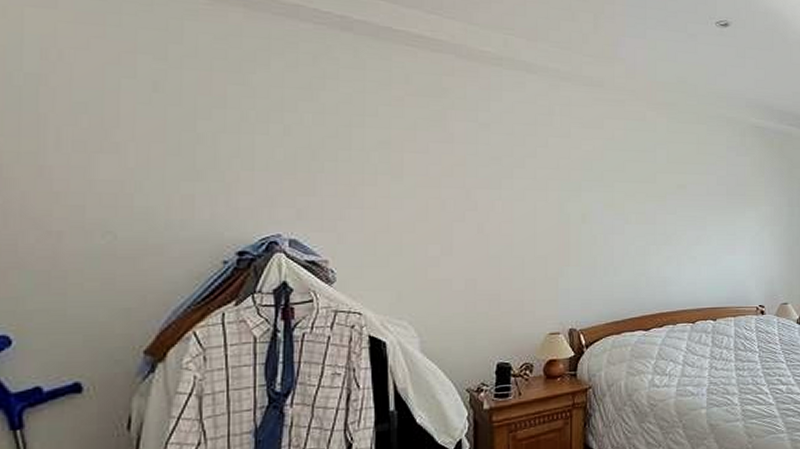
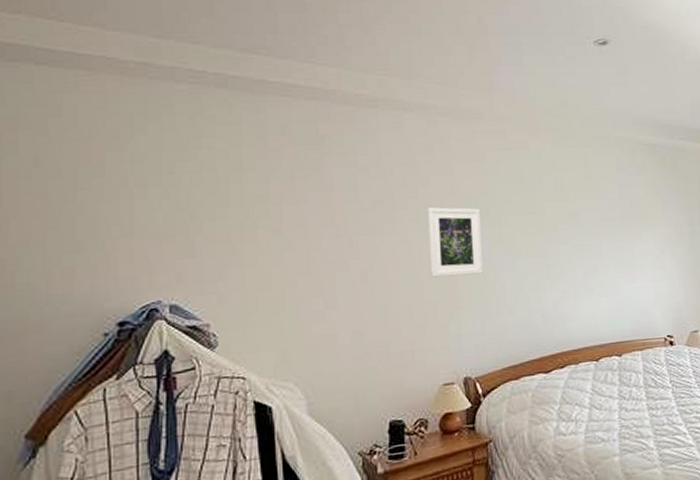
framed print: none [543,168,595,235] -> present [427,207,483,278]

